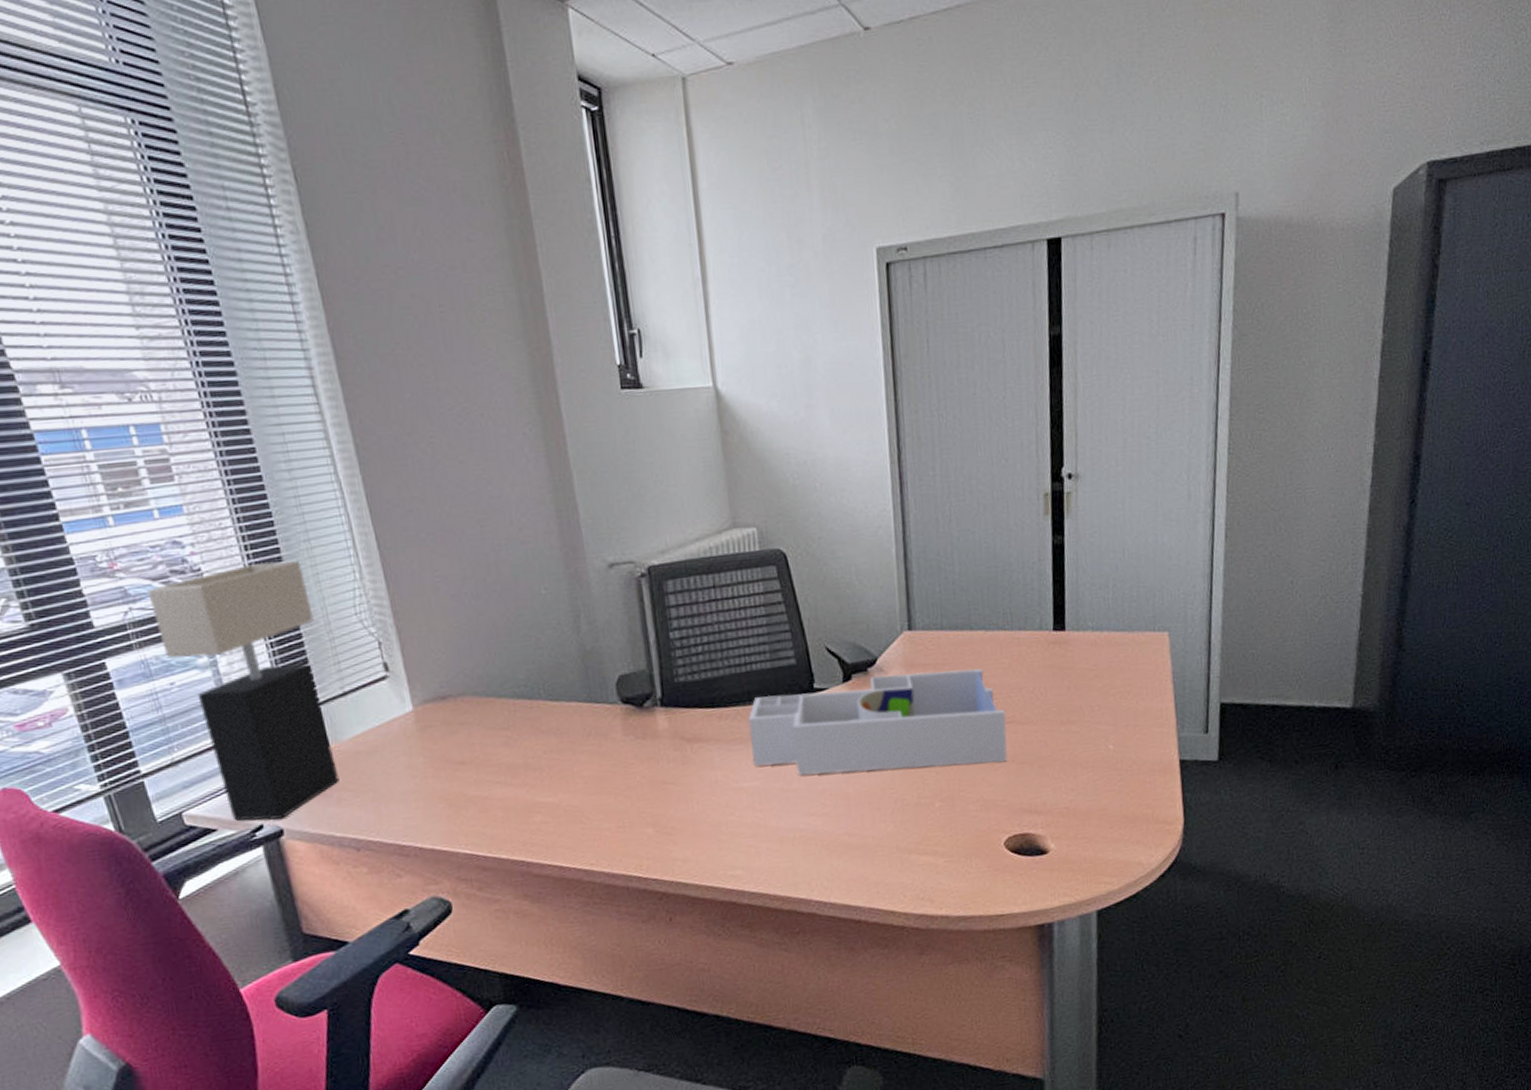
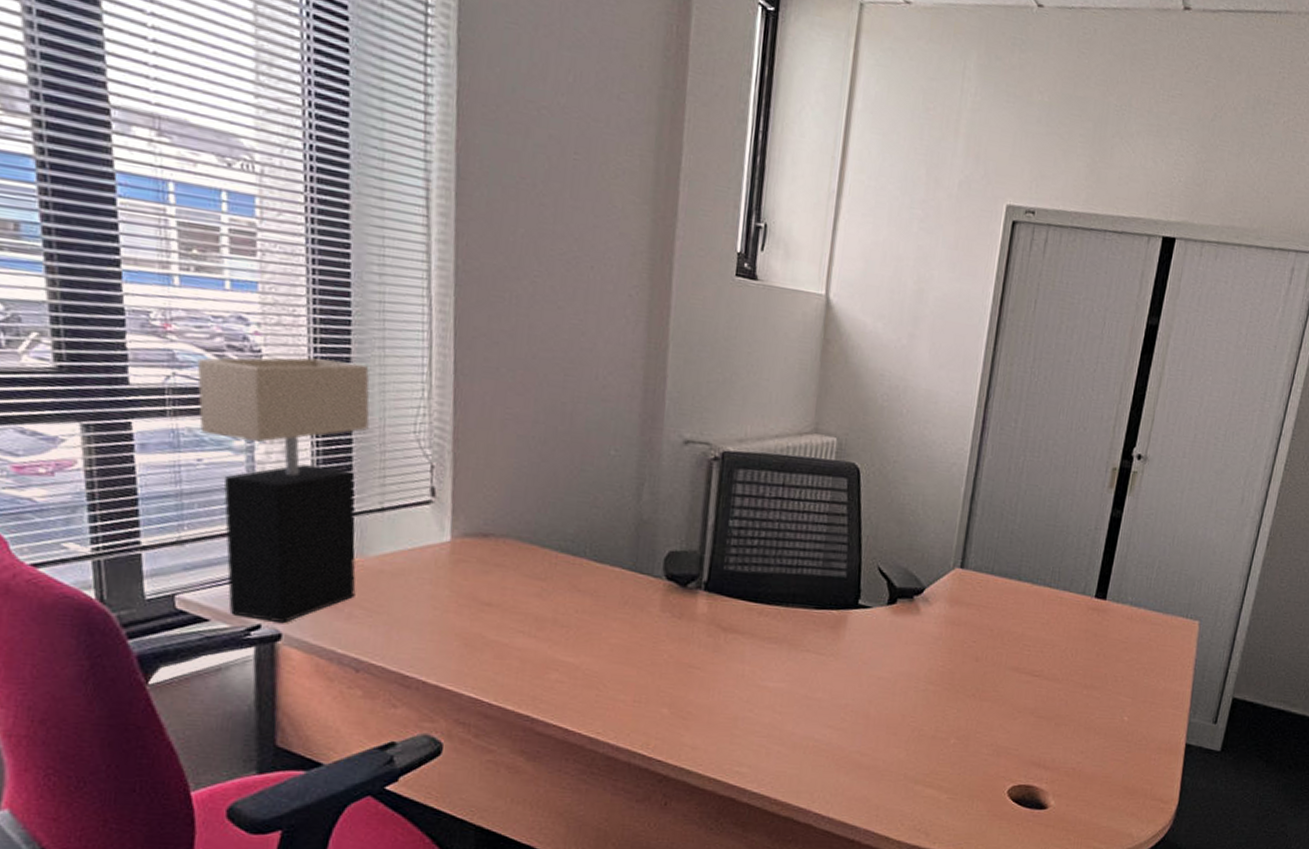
desk organizer: present [748,669,1007,775] -> none [783,601,1035,713]

